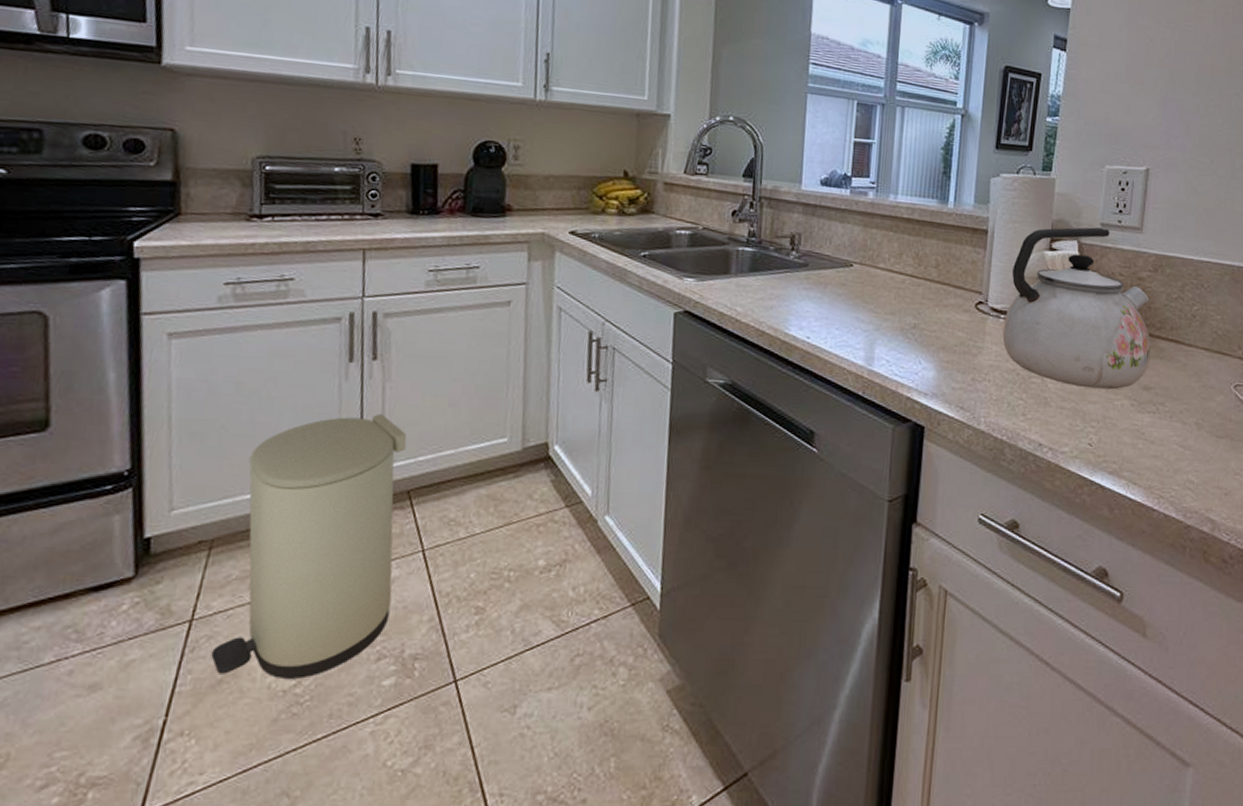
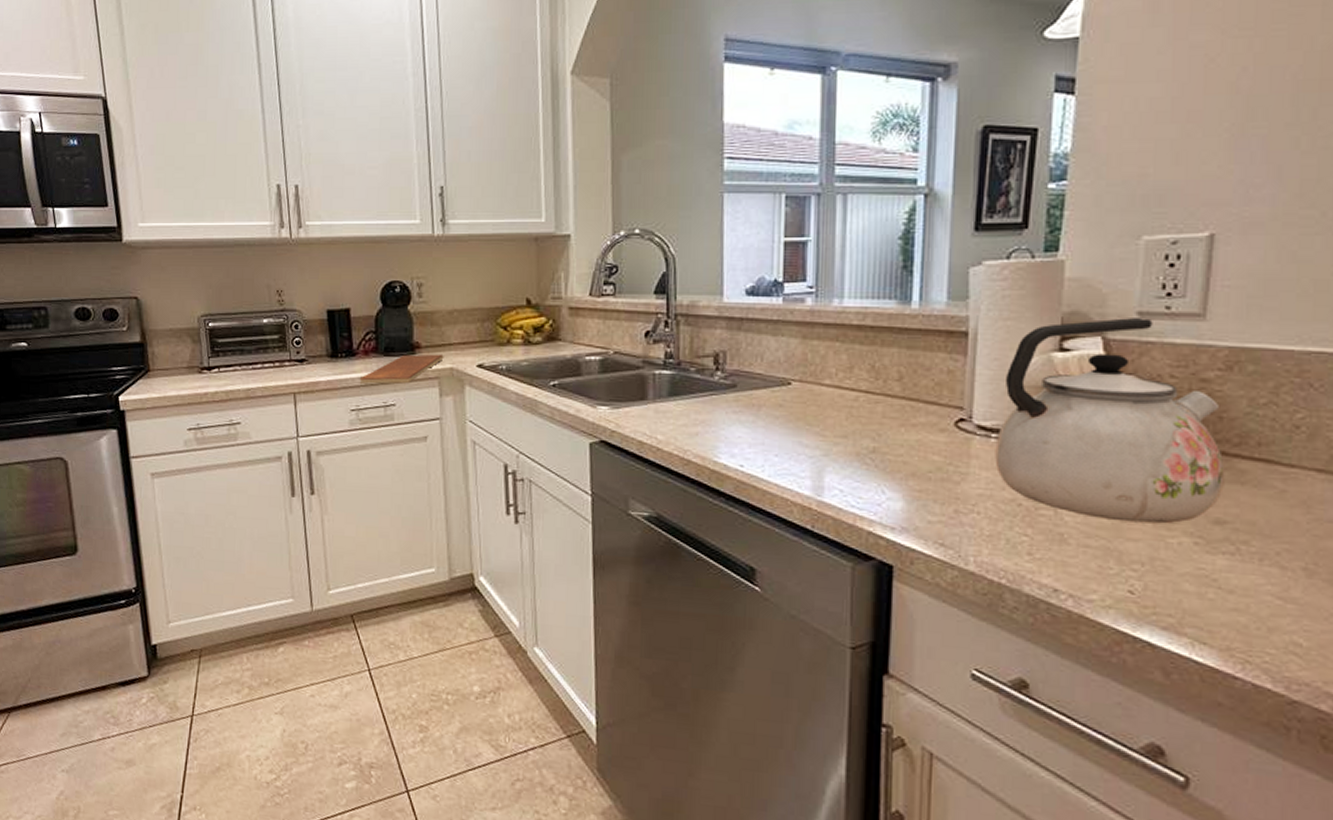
pedal bin: present [211,414,407,679] -> none [210,544,346,774]
chopping board: none [441,216,536,246] -> present [359,354,444,384]

